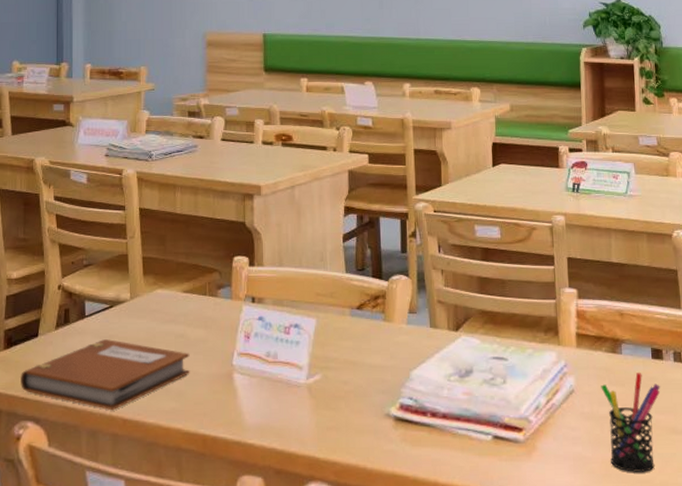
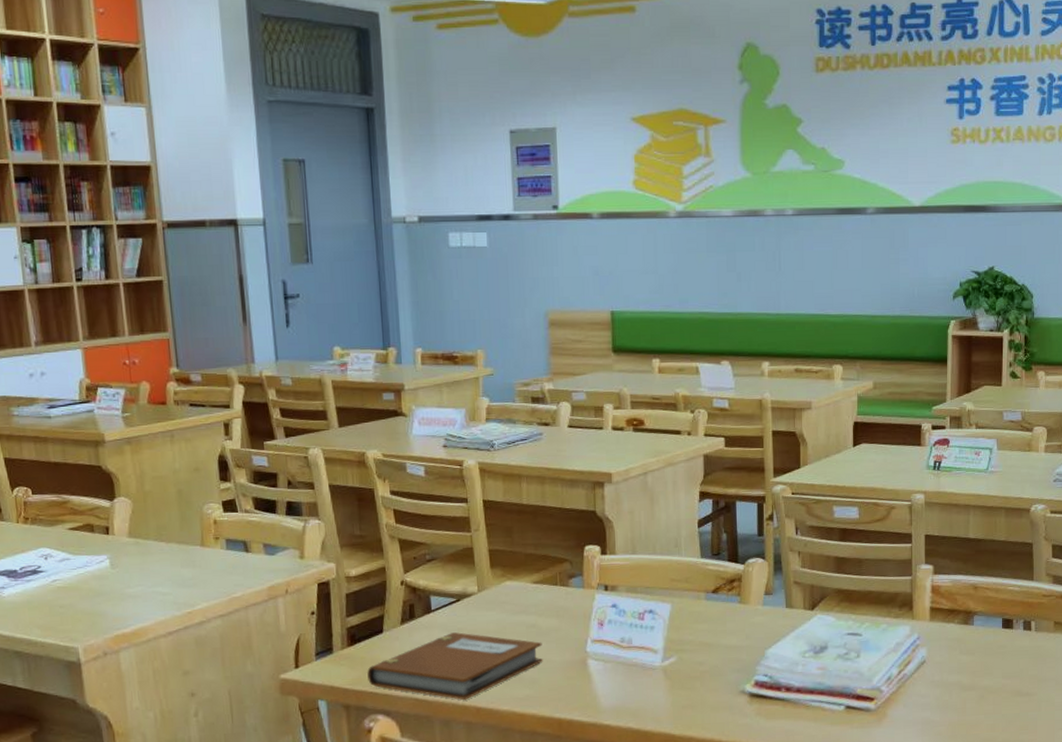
pen holder: present [601,373,660,473] -> none [951,642,1009,733]

